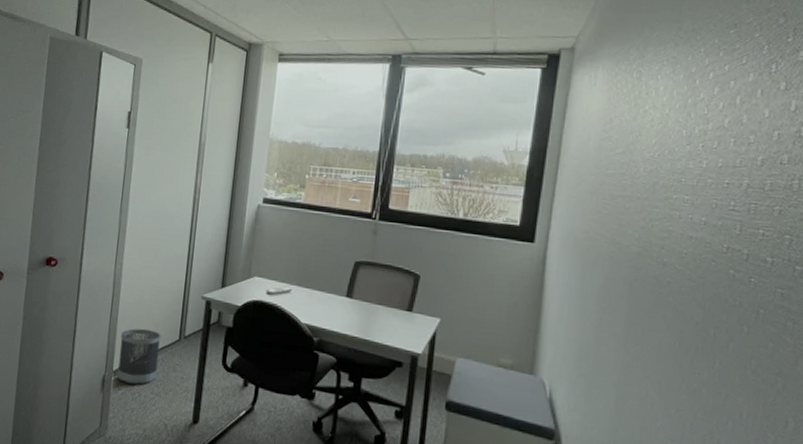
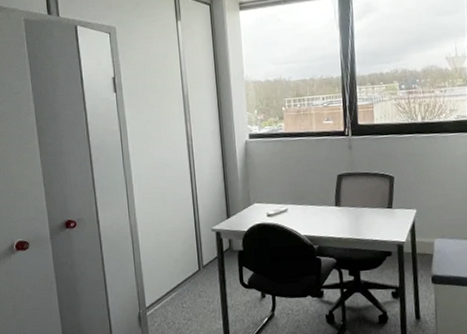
wastebasket: present [116,328,161,385] -> none [147,266,186,316]

